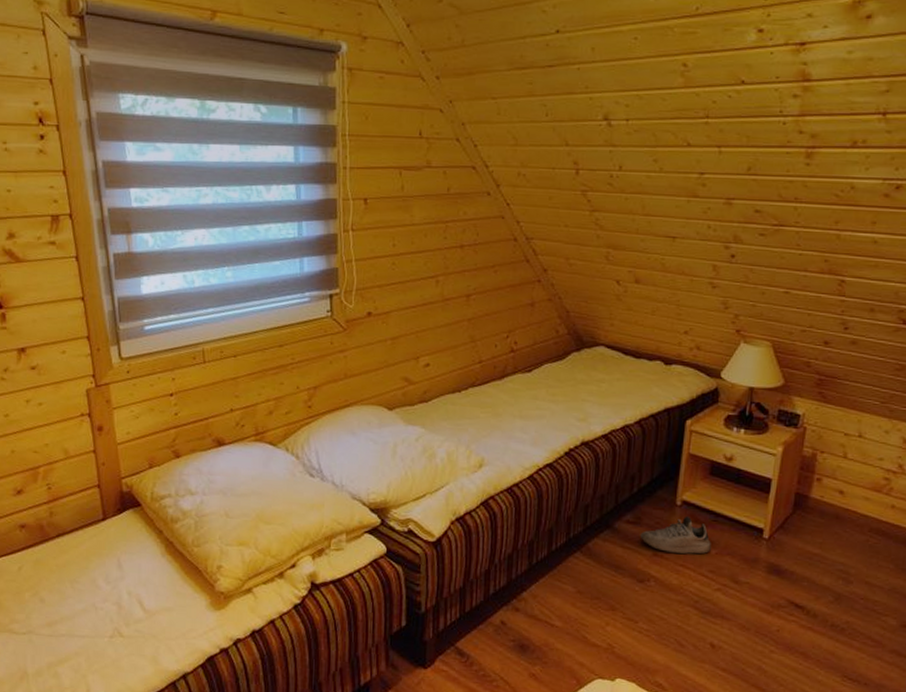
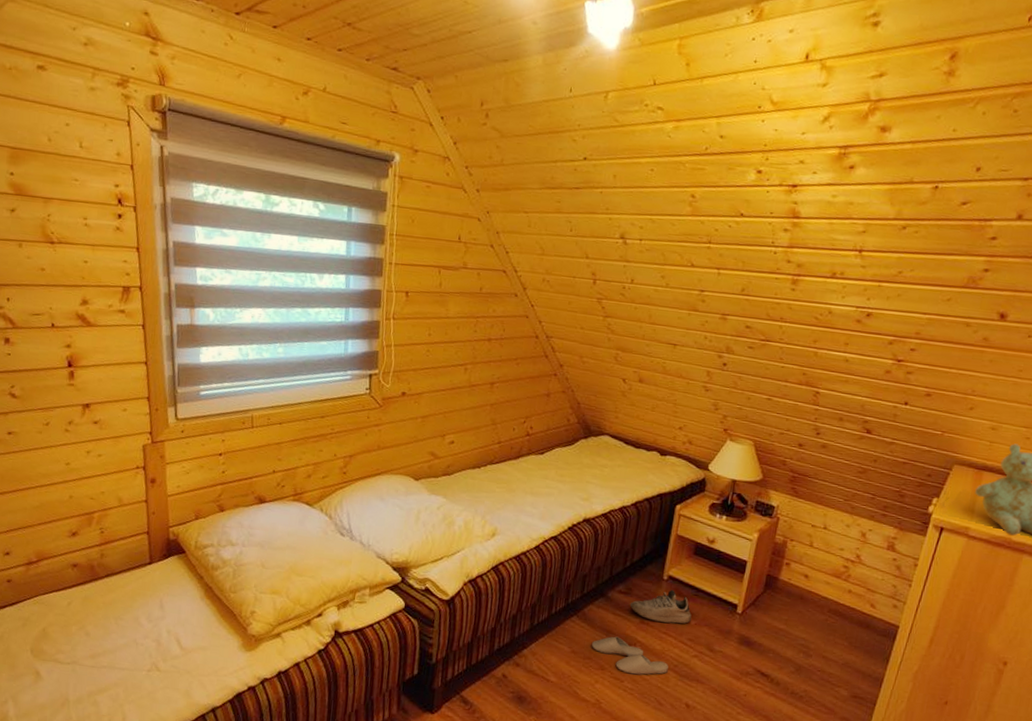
slippers: none [598,572,688,614] -> present [591,636,669,675]

